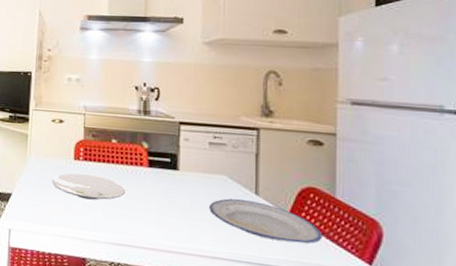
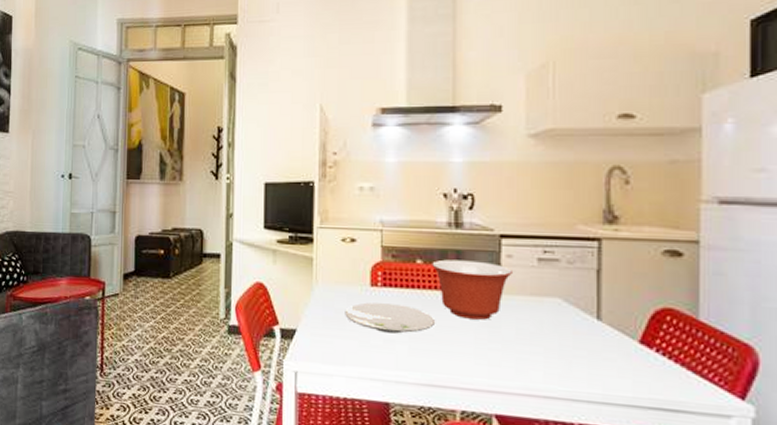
mixing bowl: none [124,140,189,192] -> present [432,259,512,320]
plate: present [210,198,322,244] -> none [540,325,681,377]

